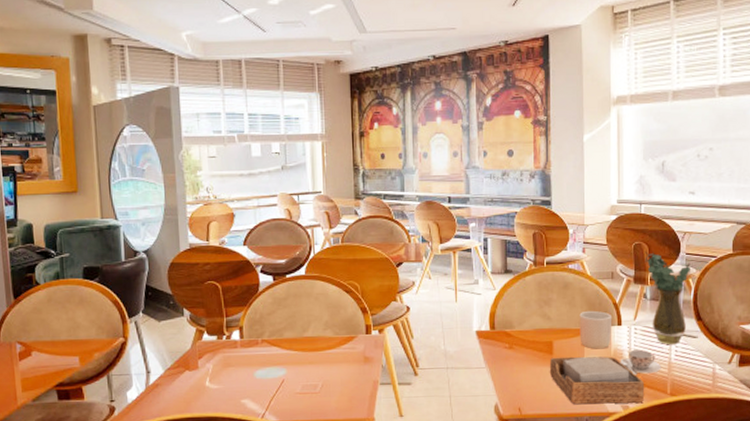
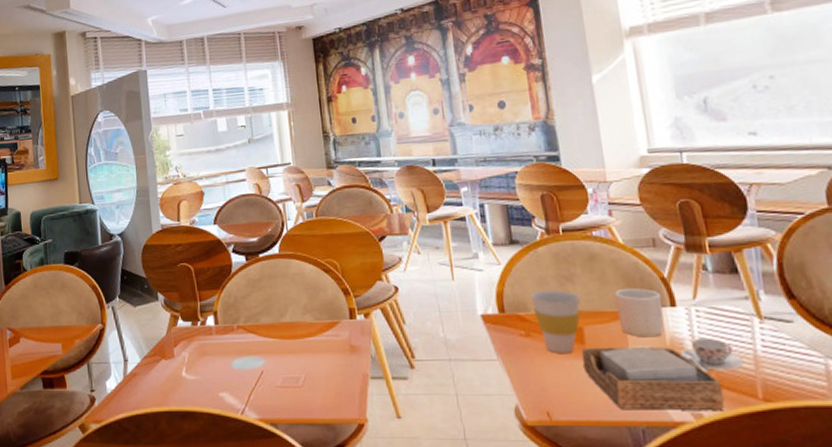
cup: none [517,311,554,362] -> present [531,289,581,353]
vase: present [645,251,690,345] -> none [696,210,774,333]

